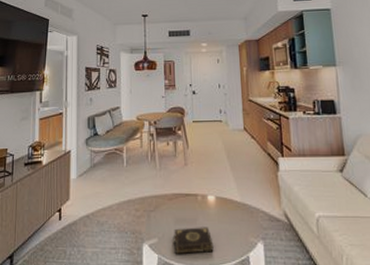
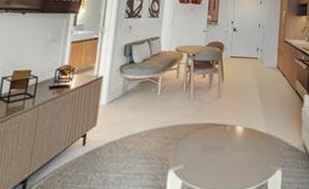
book: present [173,227,214,255] -> none [198,155,237,181]

